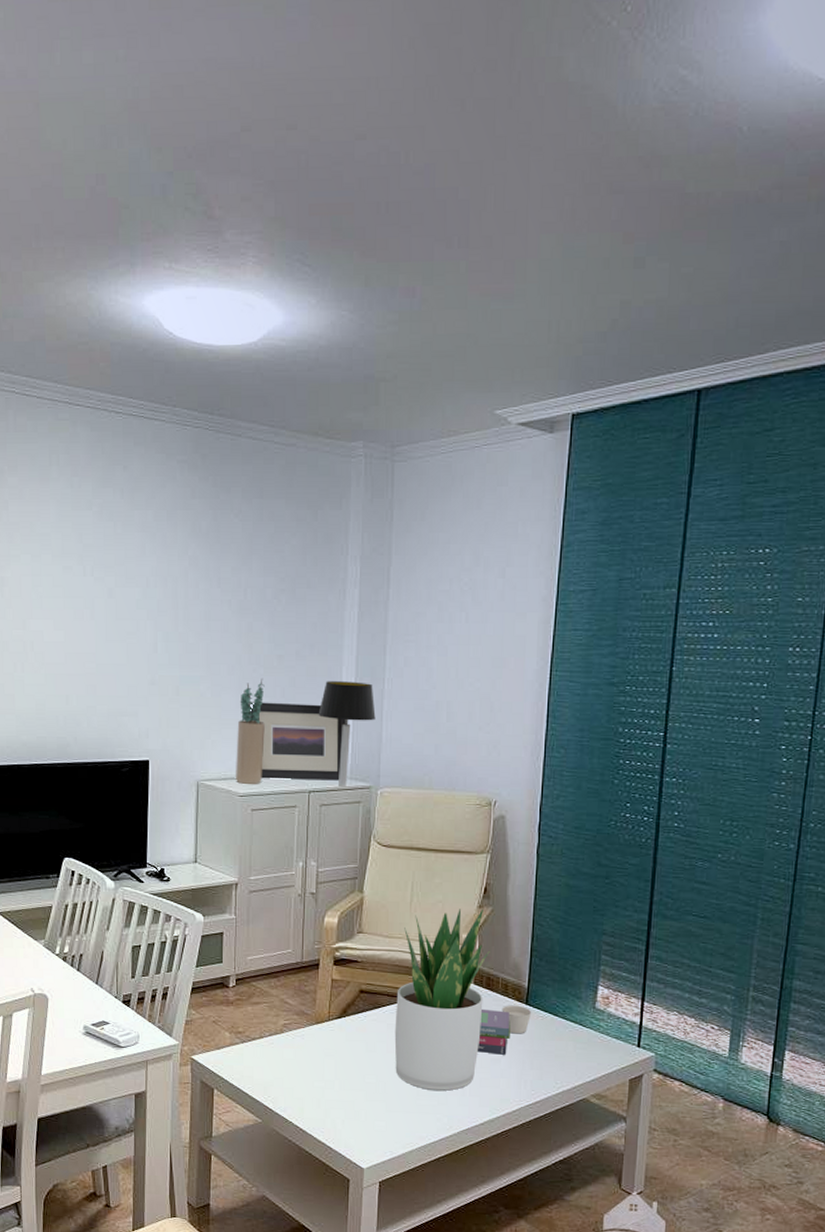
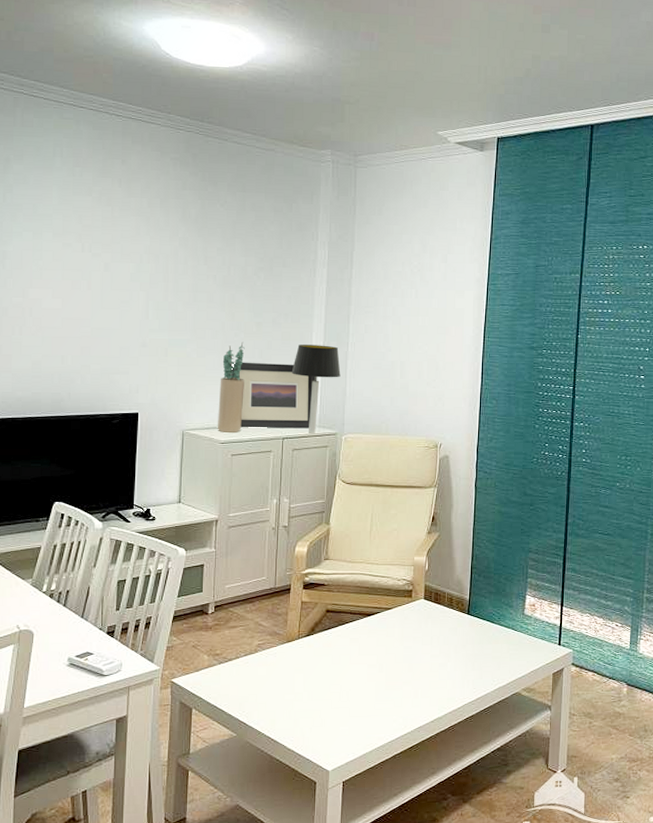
planter: present [394,908,490,1091] -> none [356,534,438,695]
books: present [476,1008,510,1055] -> none [427,620,455,659]
candle: present [501,1005,532,1034] -> none [448,615,473,641]

